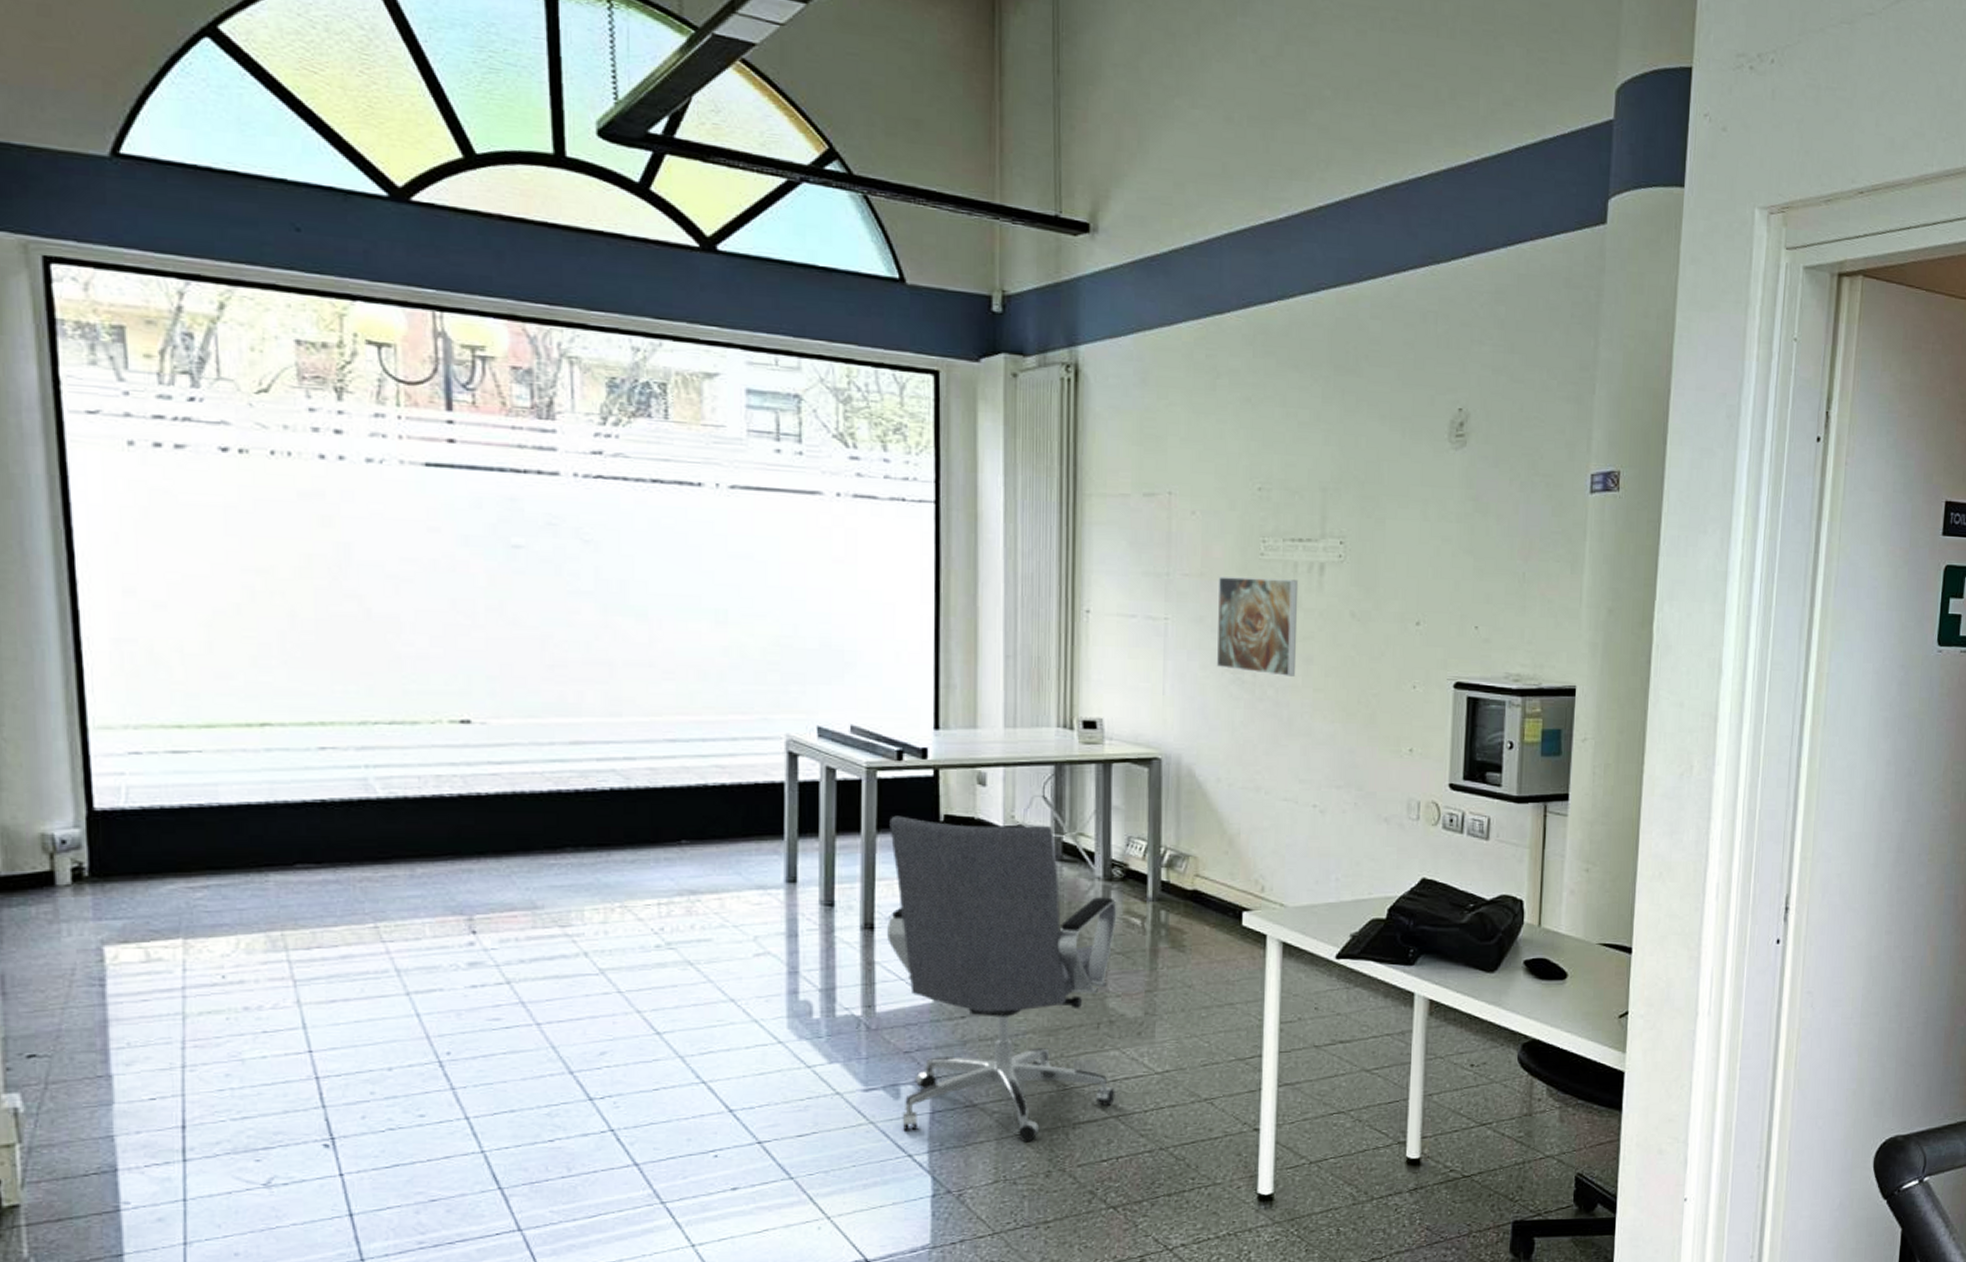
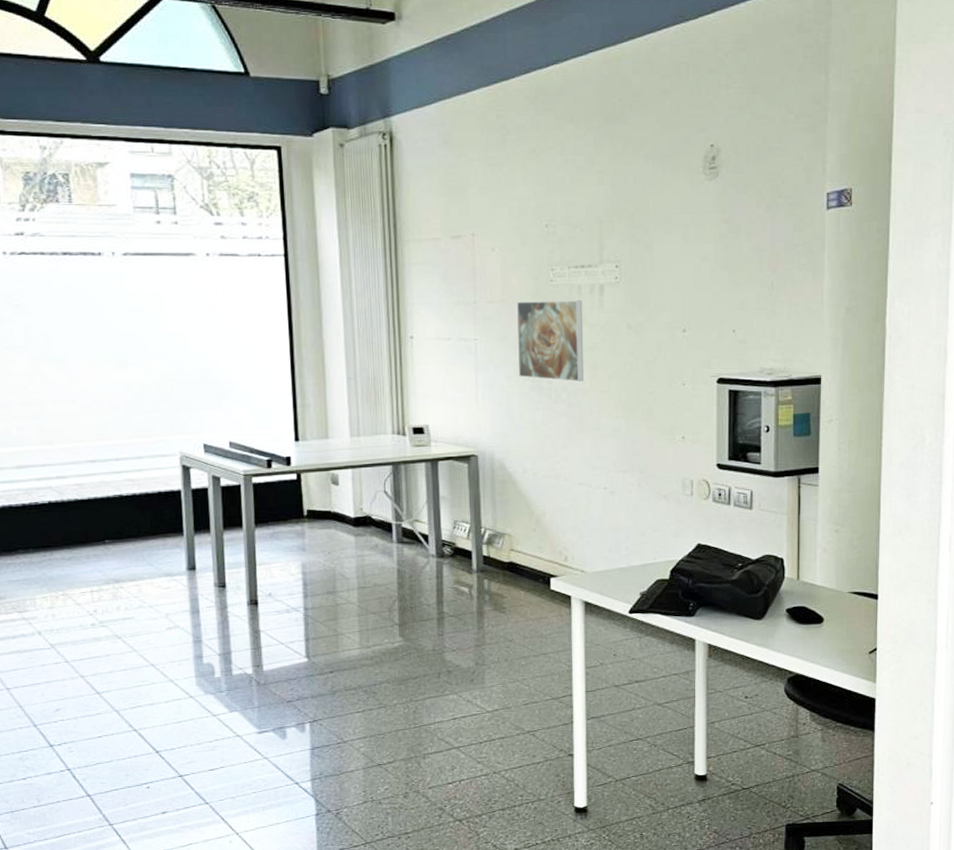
office chair: present [886,815,1117,1143] -> none [264,512,456,770]

